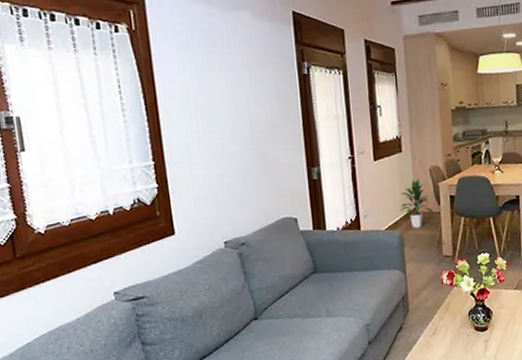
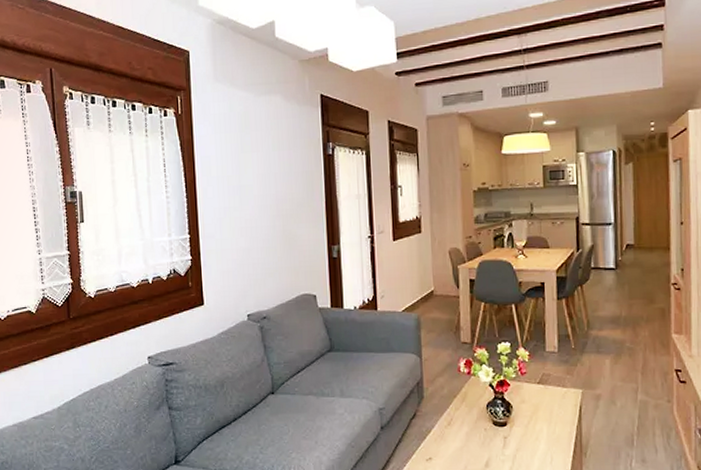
indoor plant: present [400,179,436,228] -> none [417,260,454,311]

